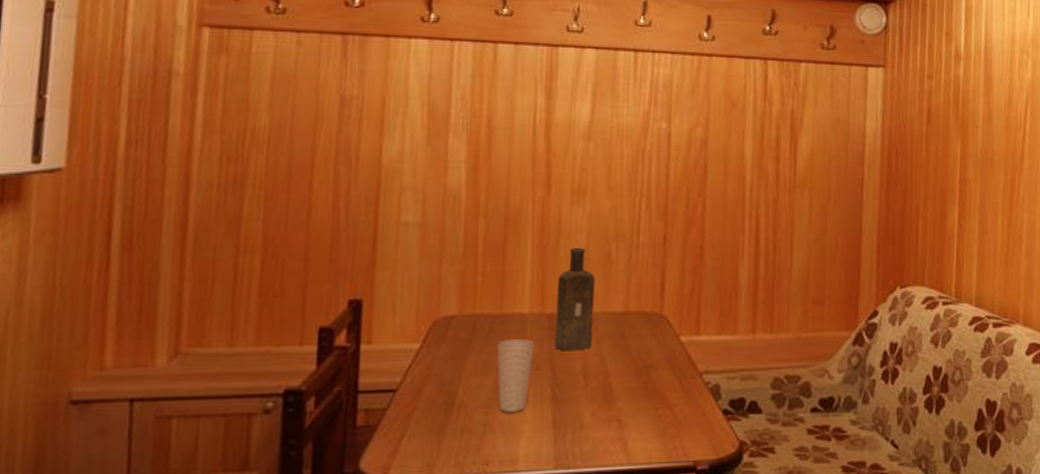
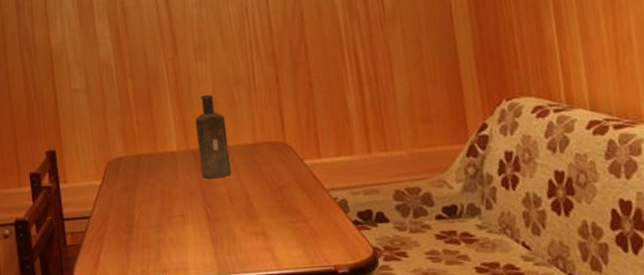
cup: present [496,339,535,412] -> none [157,171,188,231]

